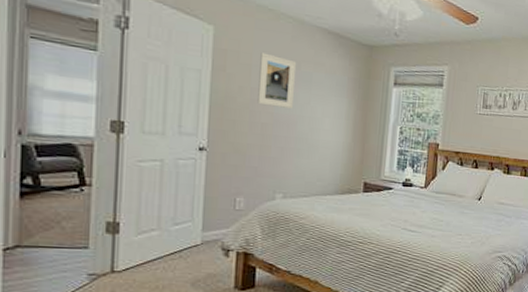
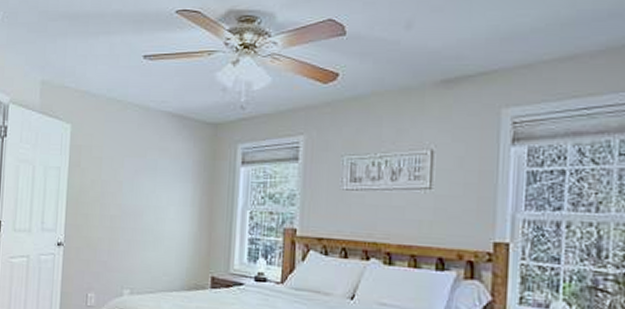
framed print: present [257,52,297,109] -> none [107,144,143,199]

